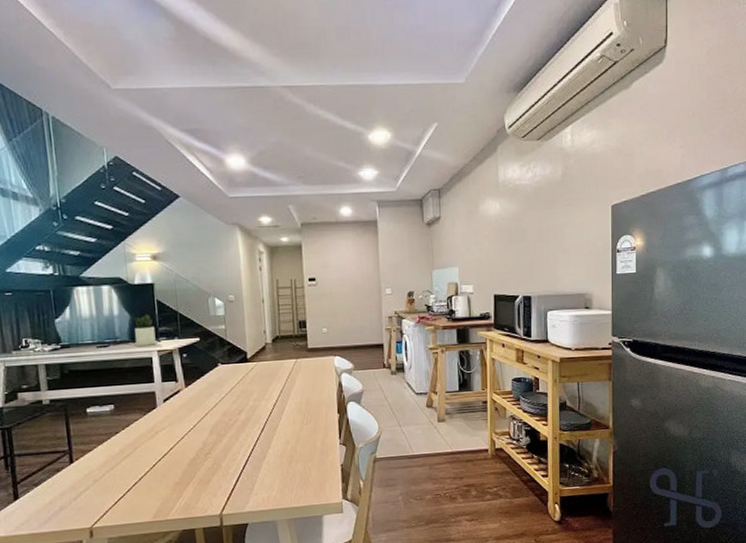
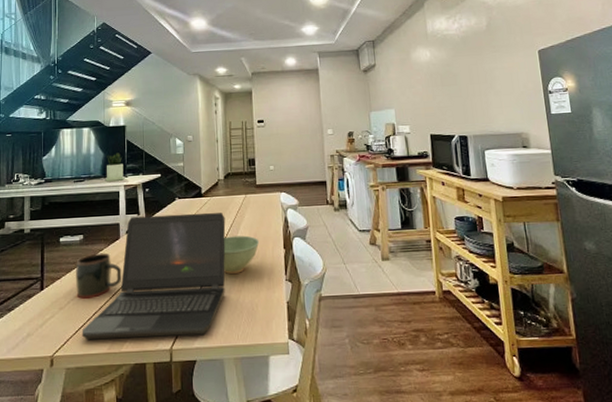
mug: none [108,422,162,470] -> present [76,252,122,299]
laptop computer: none [122,378,277,511] -> present [82,212,226,340]
bowl: none [273,401,311,441] -> present [223,235,259,275]

